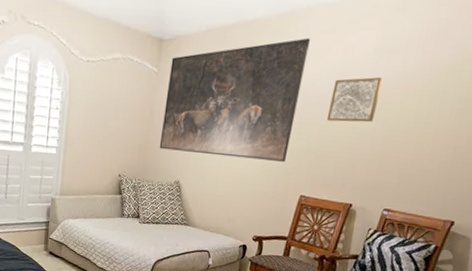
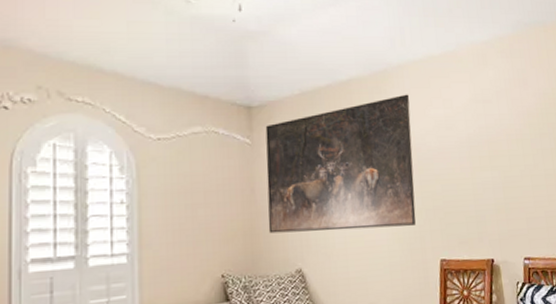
wall art: present [326,76,383,123] -> none [443,125,489,175]

